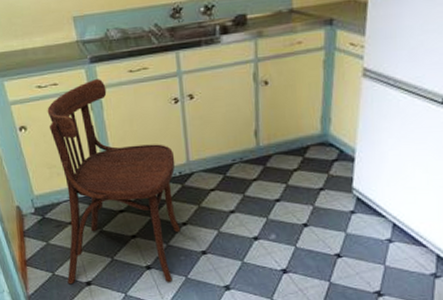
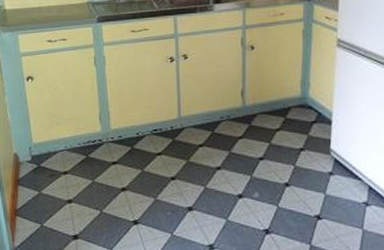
dining chair: present [47,79,181,285] -> none [54,37,169,239]

